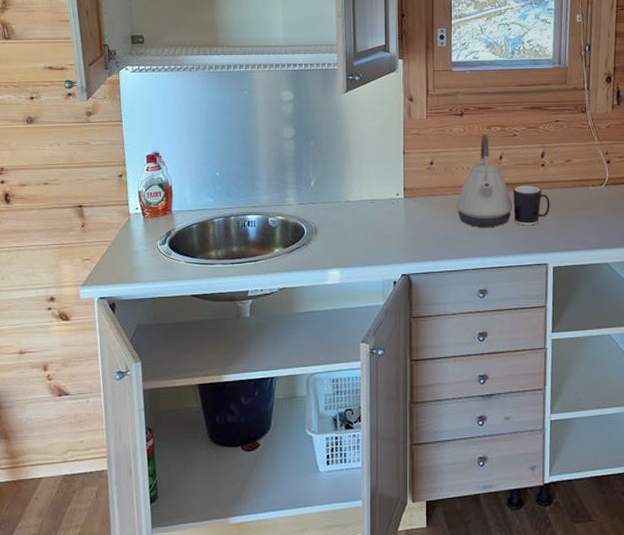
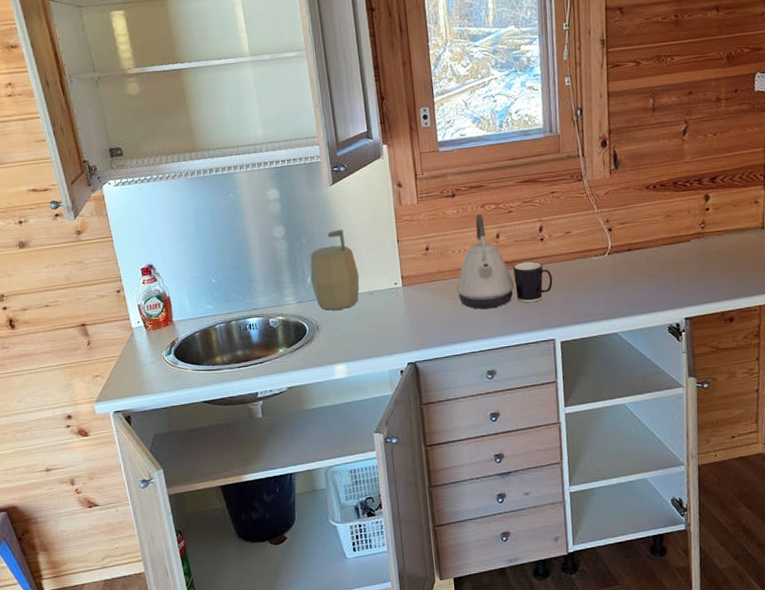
soap dispenser: none [315,136,362,216] -> present [310,229,360,311]

